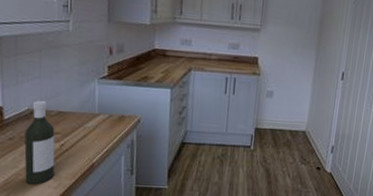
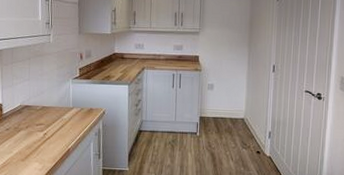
bottle: present [24,100,55,185] -> none [17,97,40,167]

